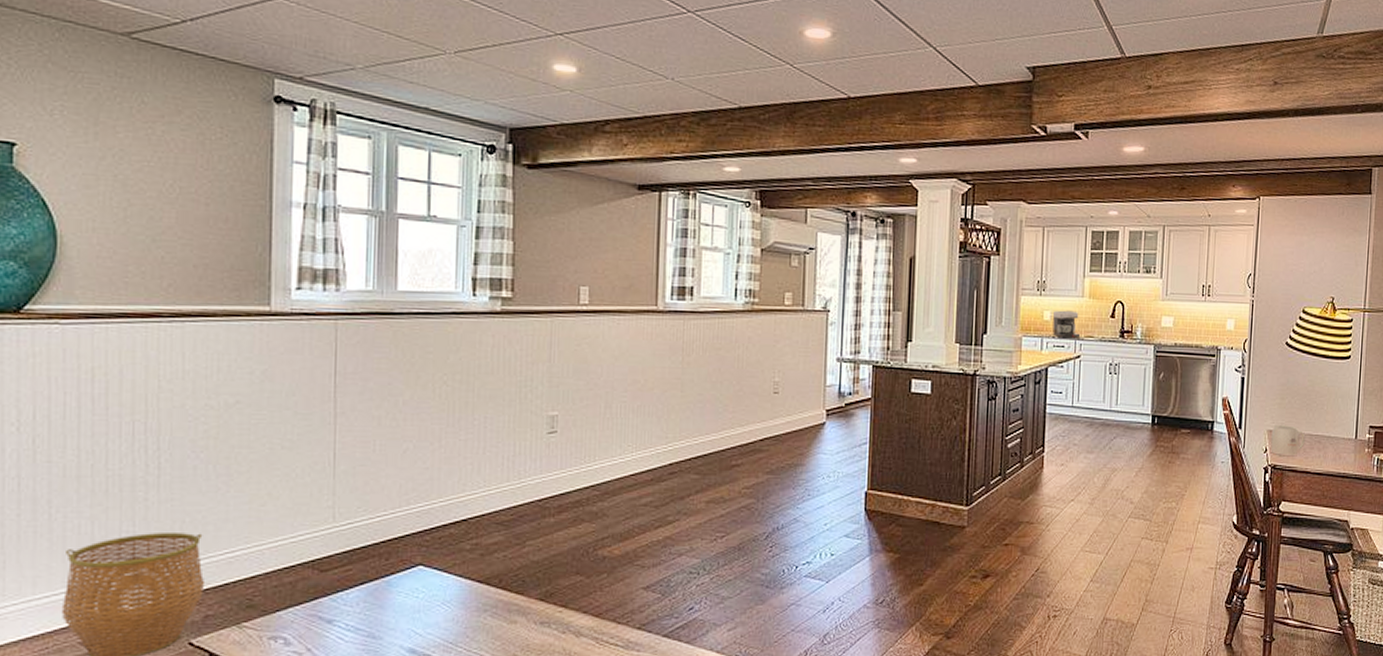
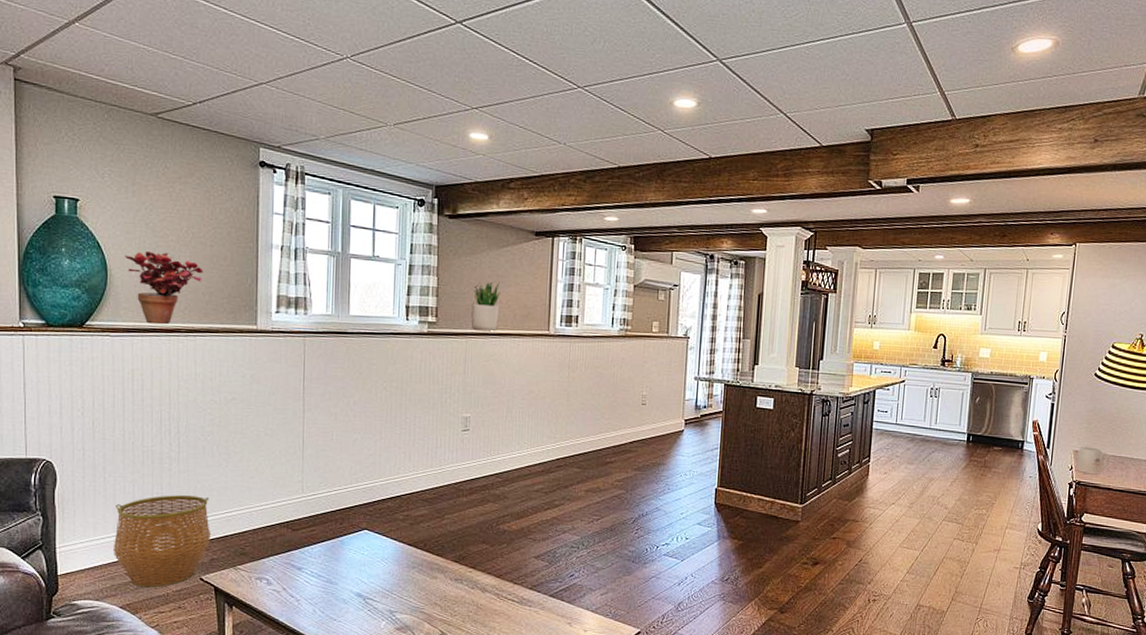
potted plant: none [83,211,196,308] -> present [125,251,204,325]
planter: none [559,246,595,308] -> present [472,281,500,332]
coffee maker: present [1052,310,1081,339] -> none [881,341,906,366]

